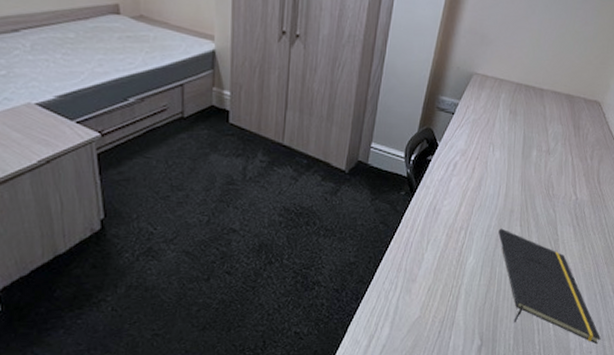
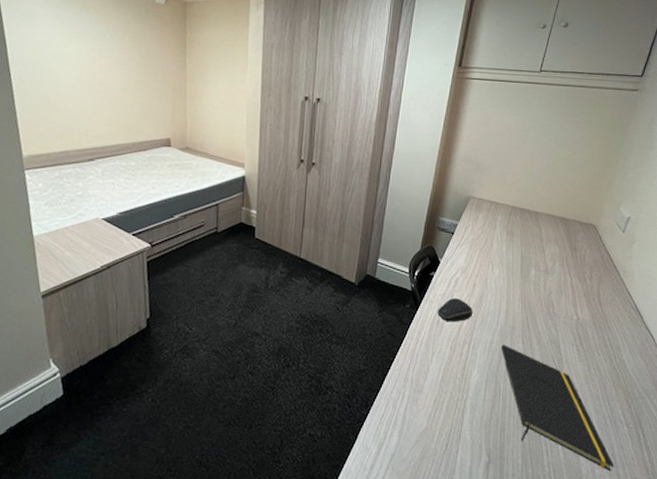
computer mouse: none [434,183,471,208] -> present [437,298,472,322]

